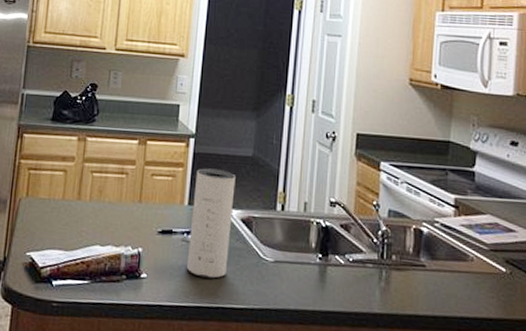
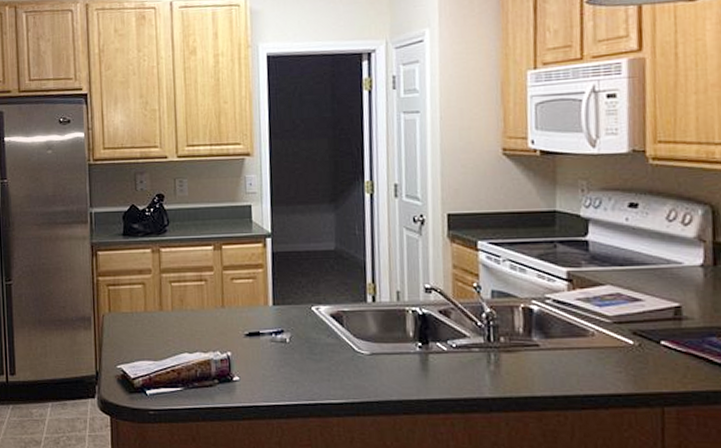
speaker: present [186,168,236,279] -> none [277,266,321,376]

